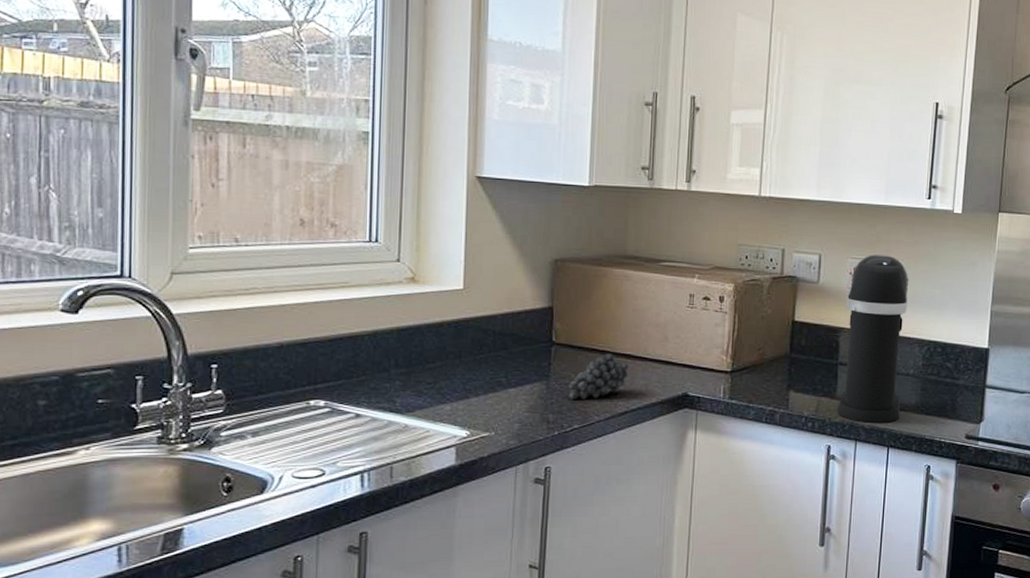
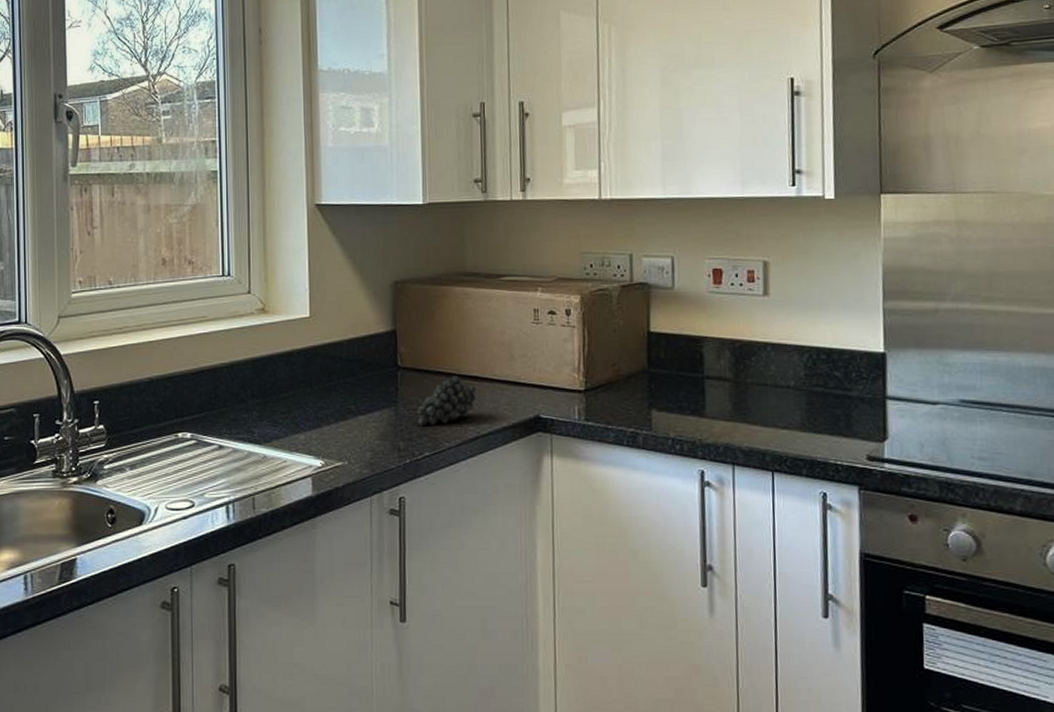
coffee maker: present [837,253,909,423] -> none [707,251,784,444]

